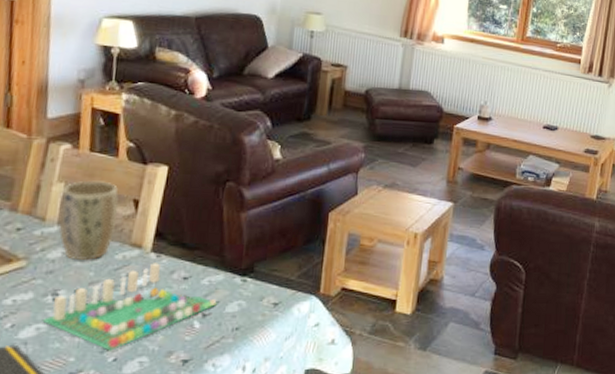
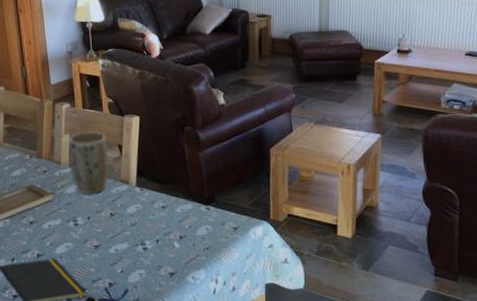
board game: present [42,263,217,351] -> none [69,195,189,265]

